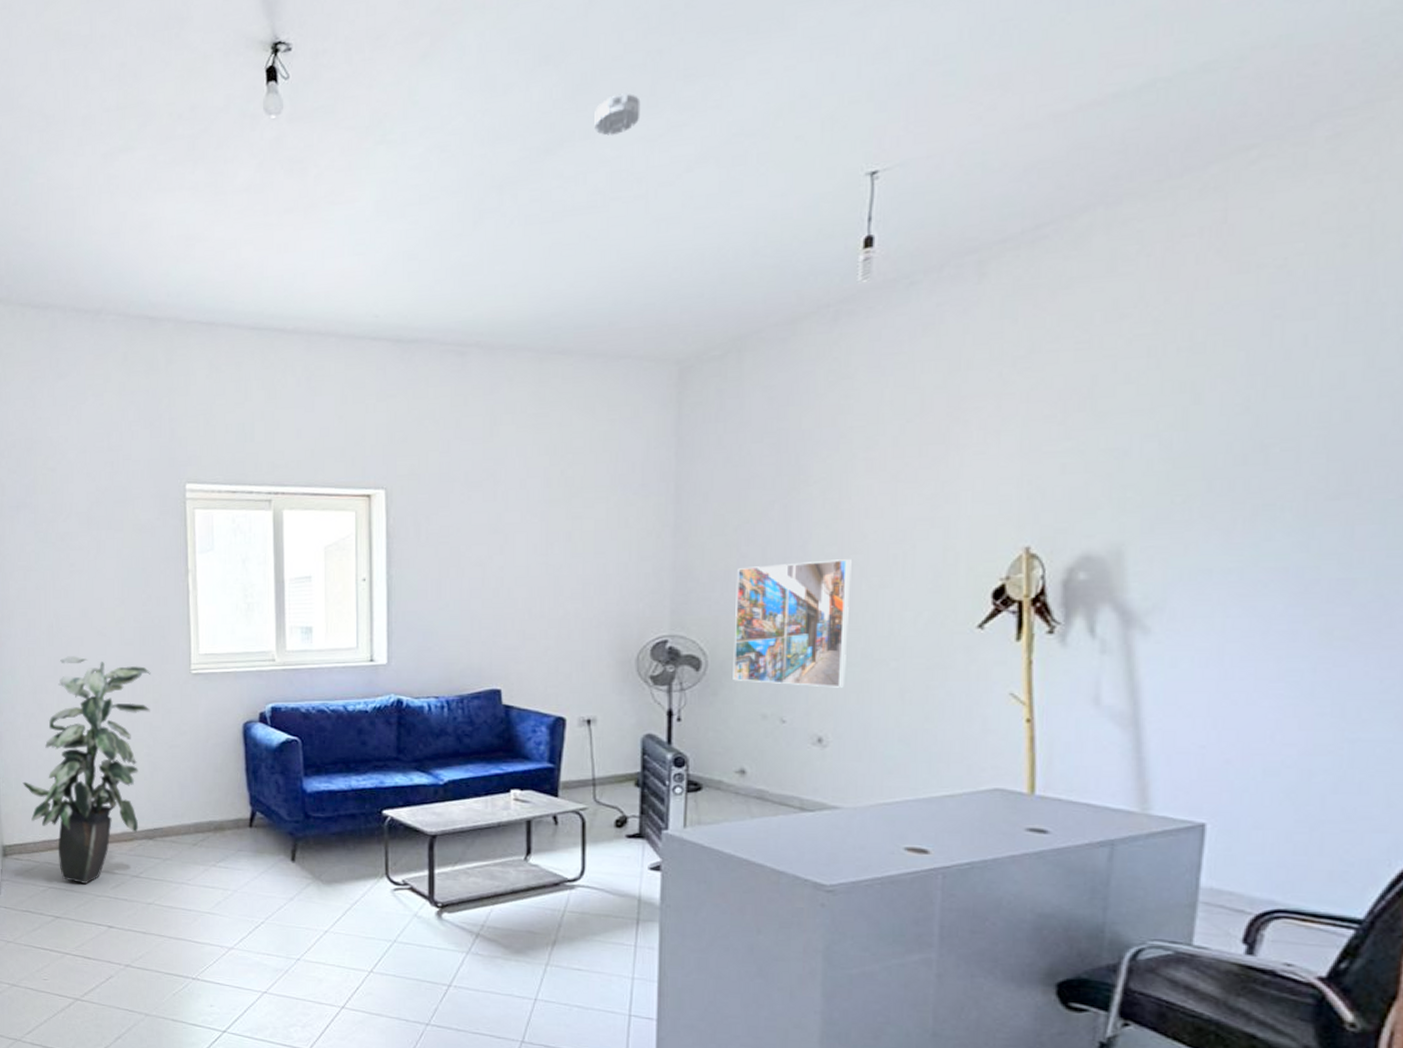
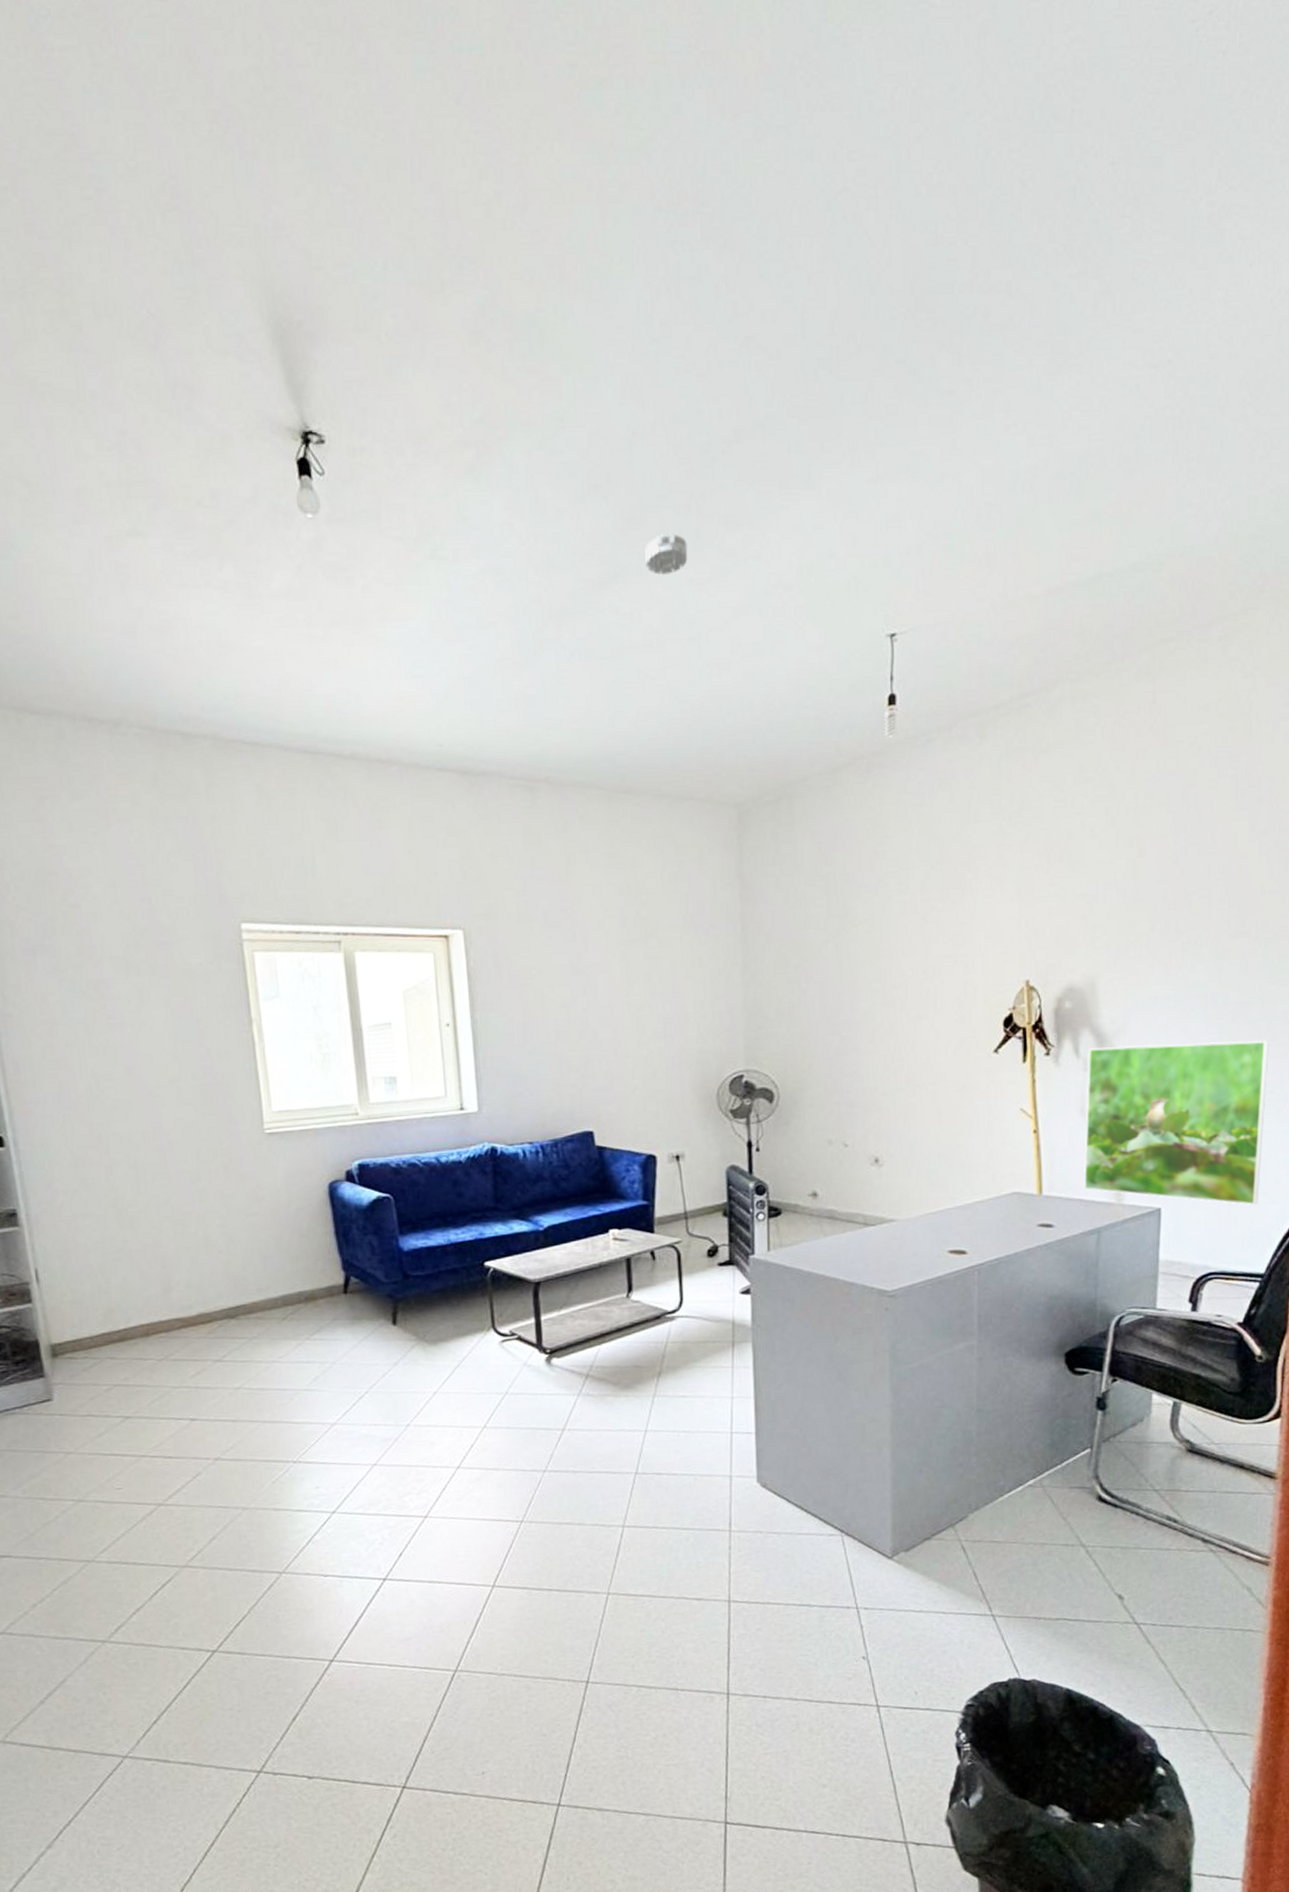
indoor plant: present [22,656,151,884] -> none [69,1121,220,1376]
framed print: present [733,559,852,688] -> none [799,994,894,1112]
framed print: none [1093,625,1384,831] -> present [1083,1040,1269,1205]

